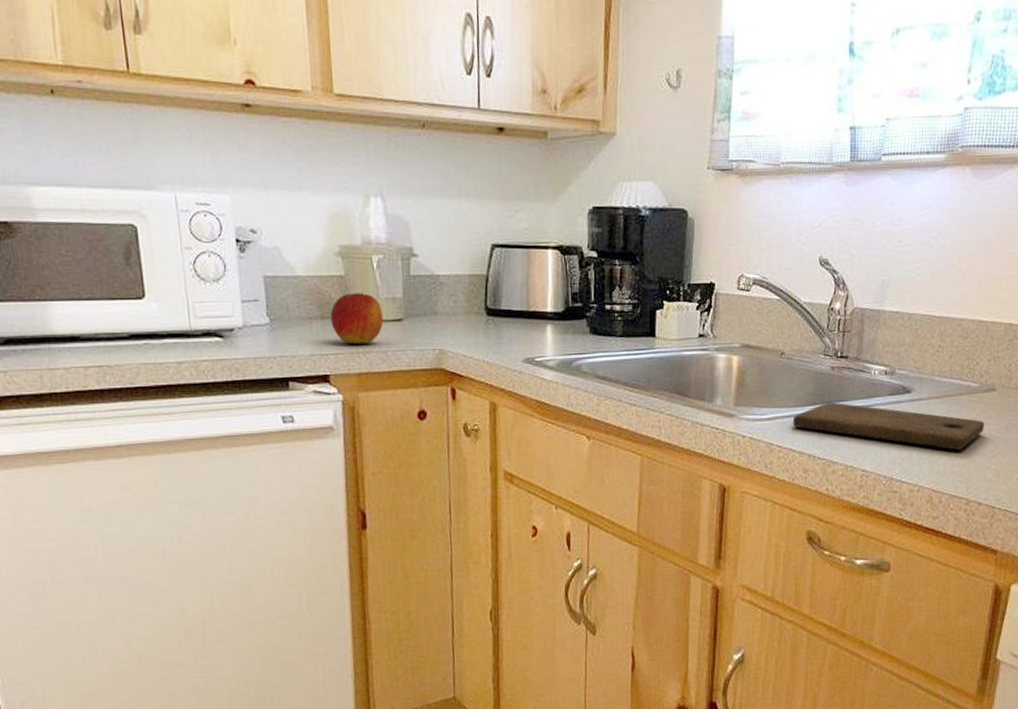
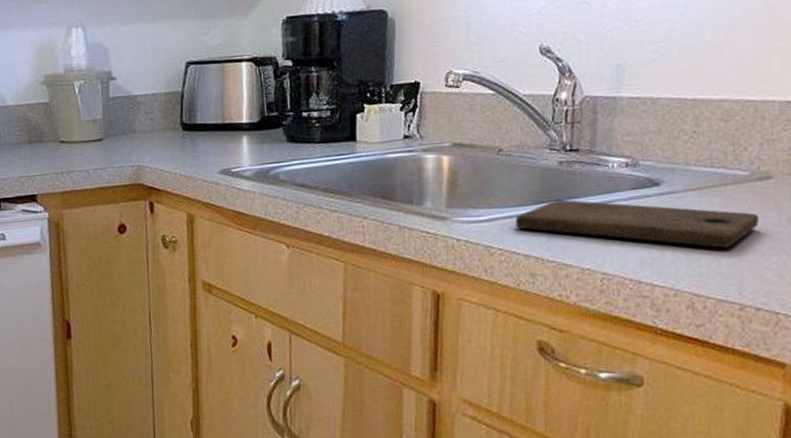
apple: present [330,293,384,345] -> none [37,117,85,165]

